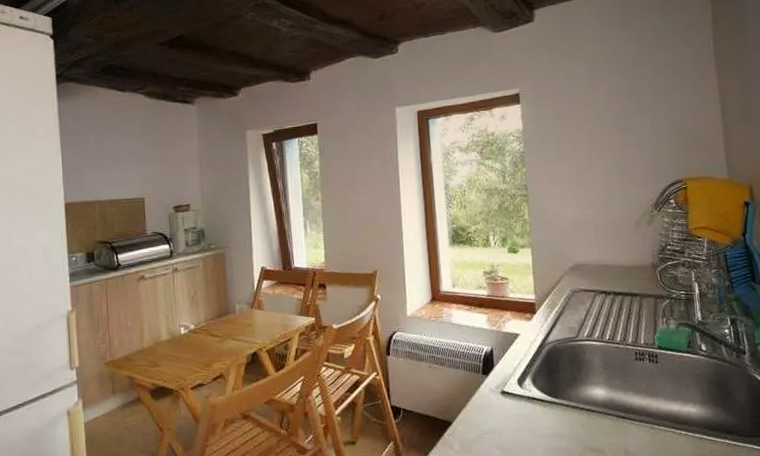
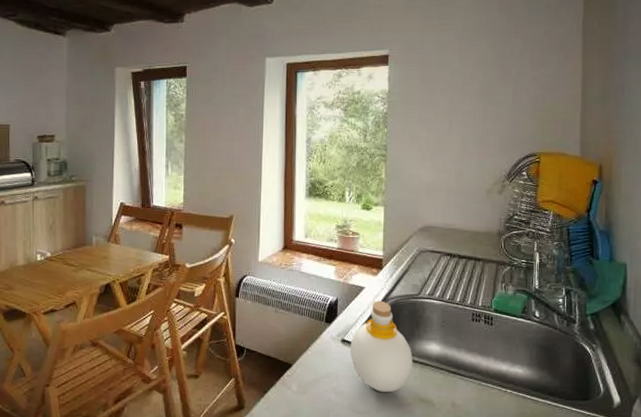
bottle: none [510,347,579,445] -> present [350,301,413,393]

